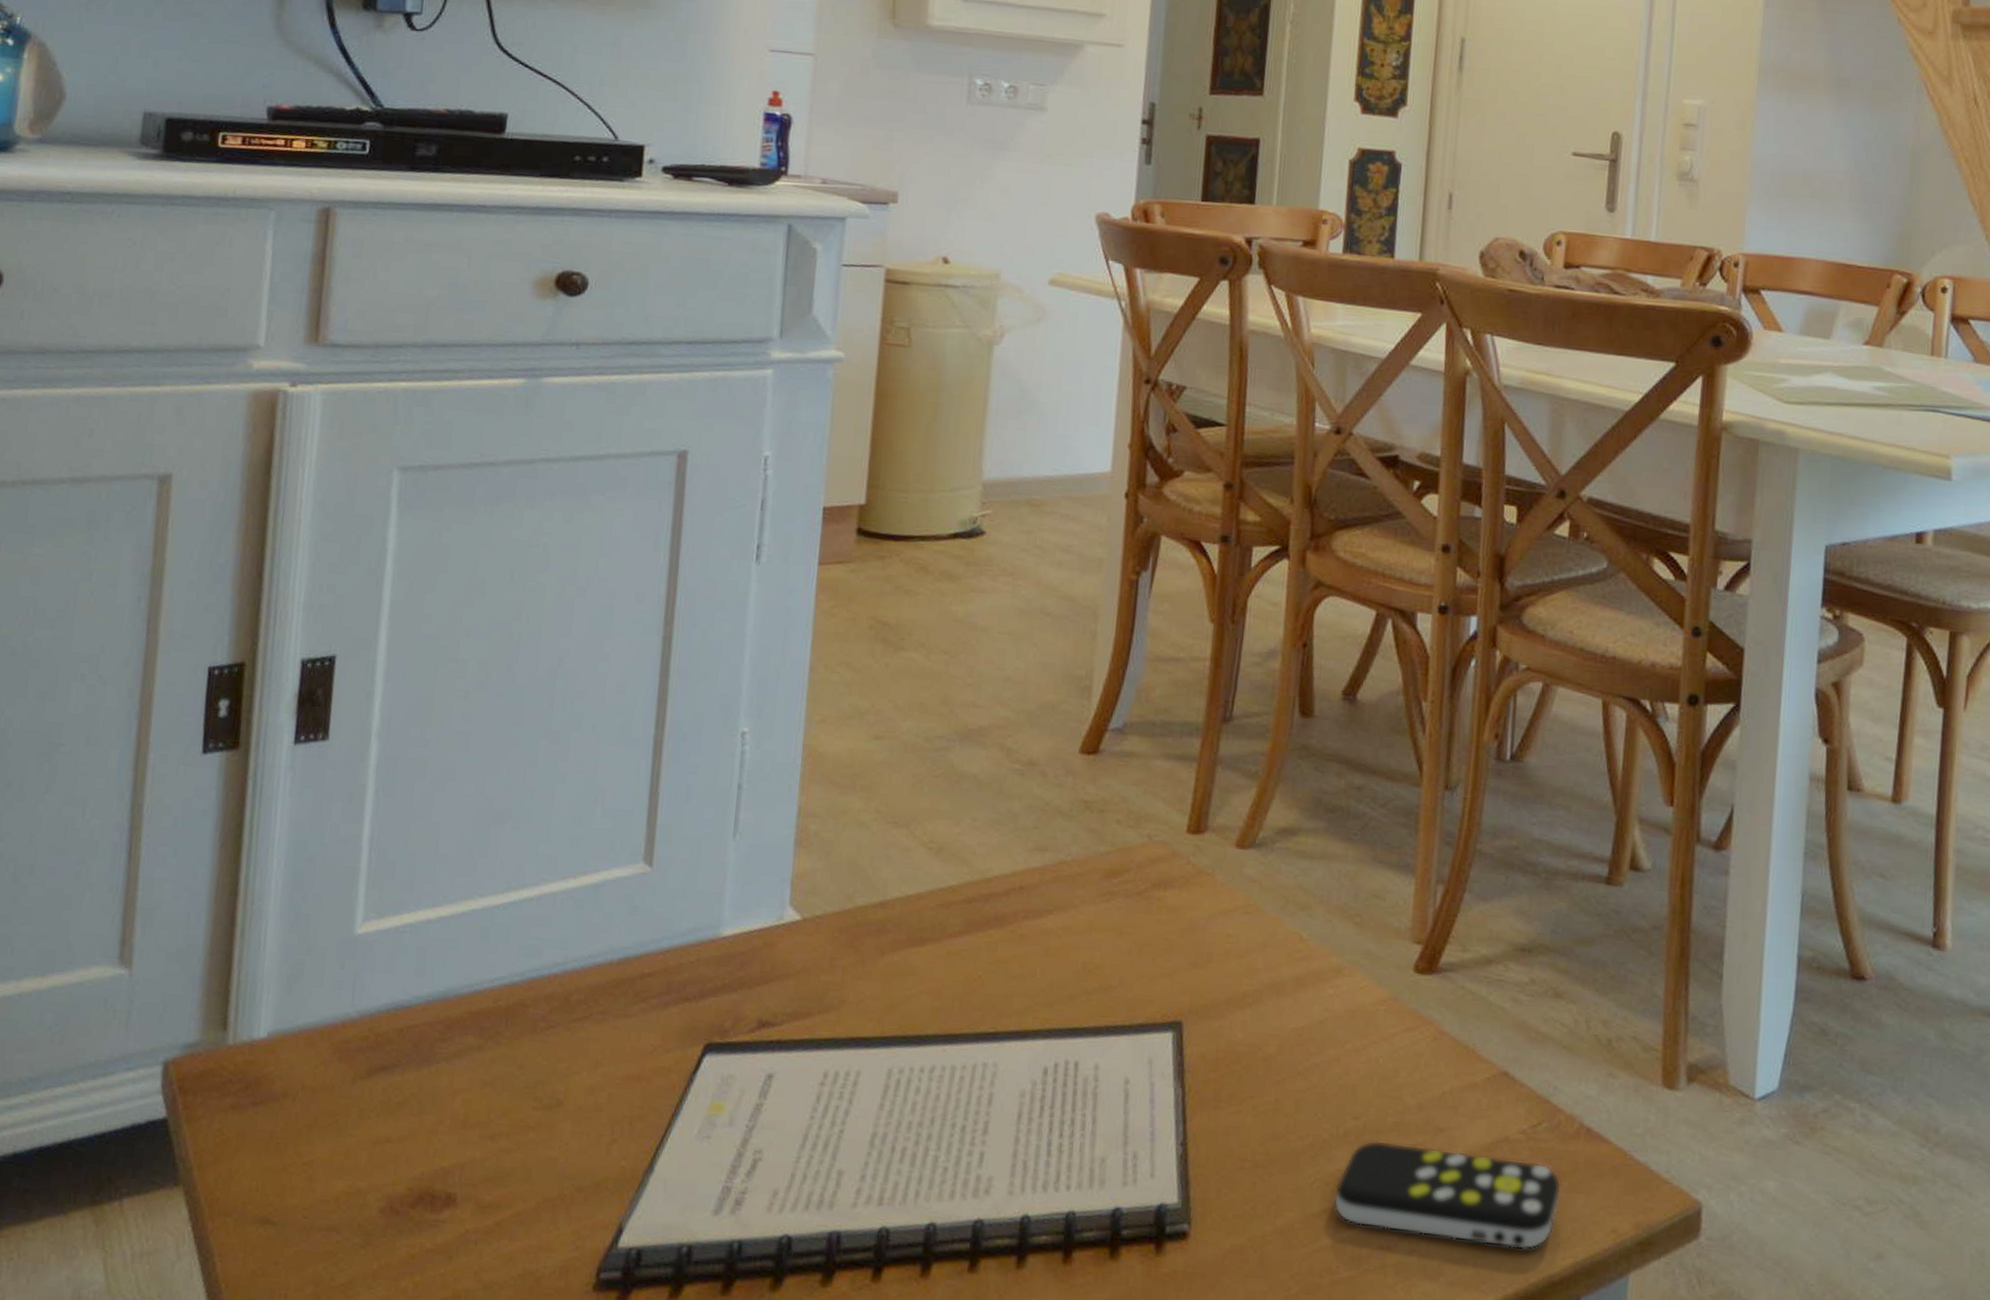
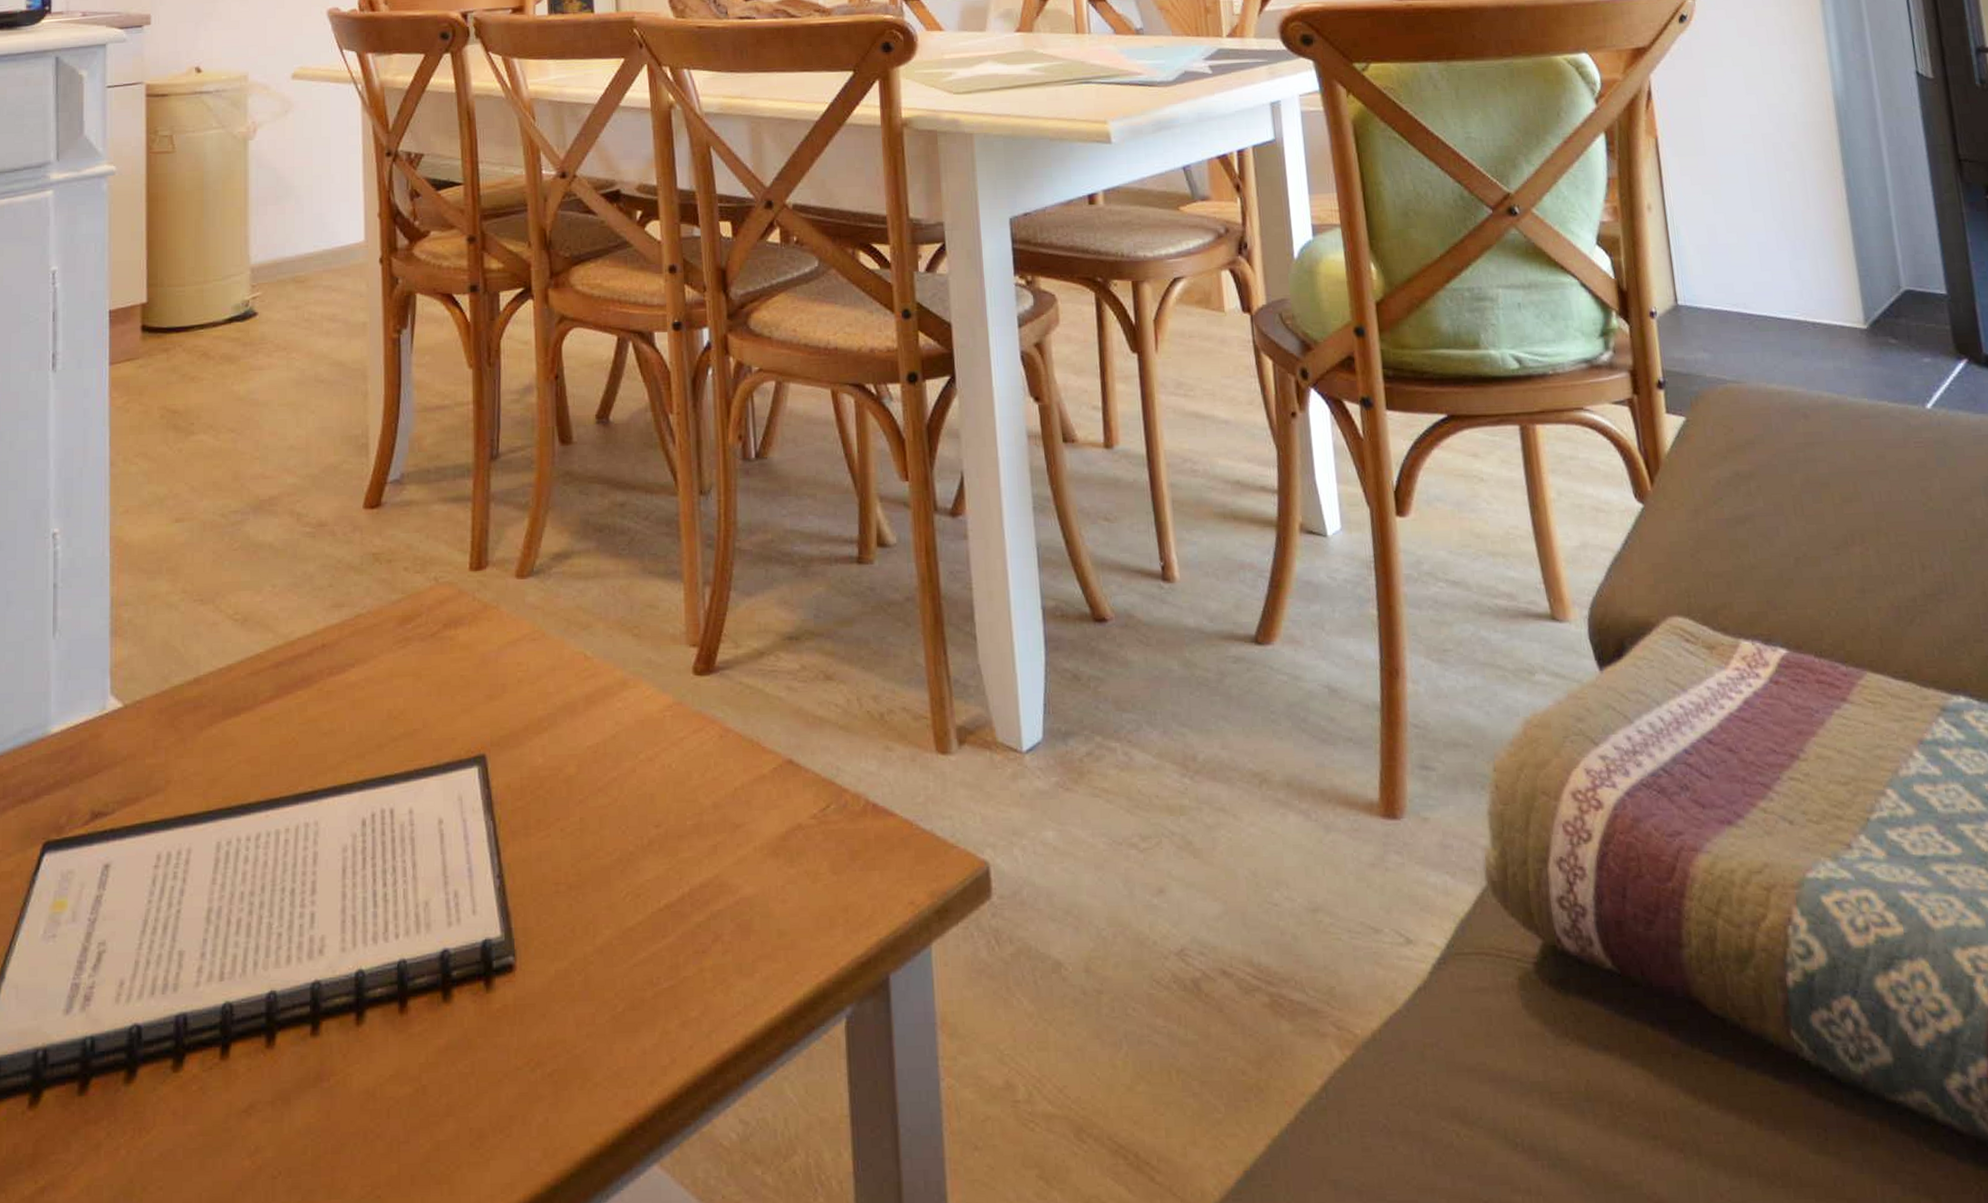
remote control: present [1333,1140,1562,1250] -> none [646,844,858,935]

